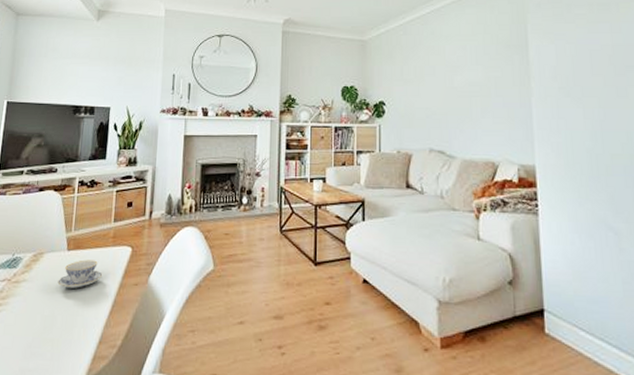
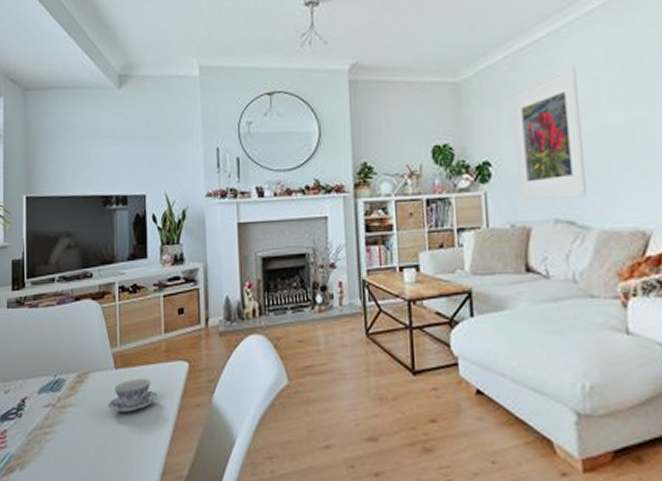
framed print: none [403,36,454,134] -> present [511,66,587,202]

